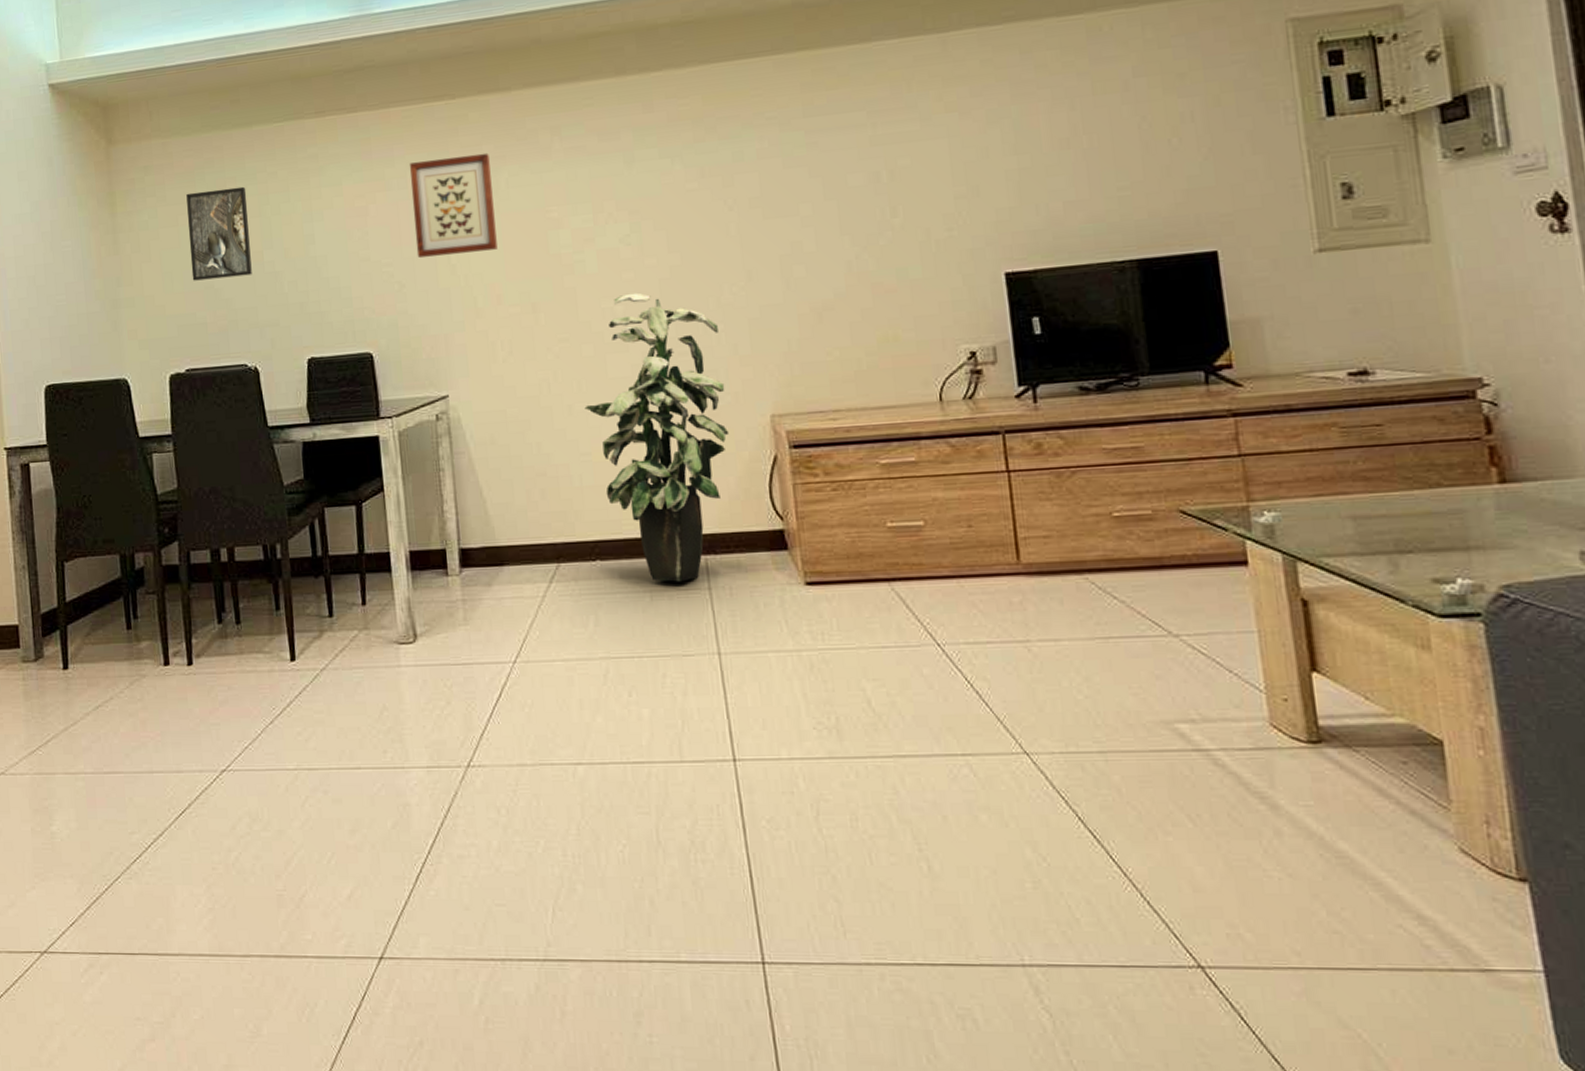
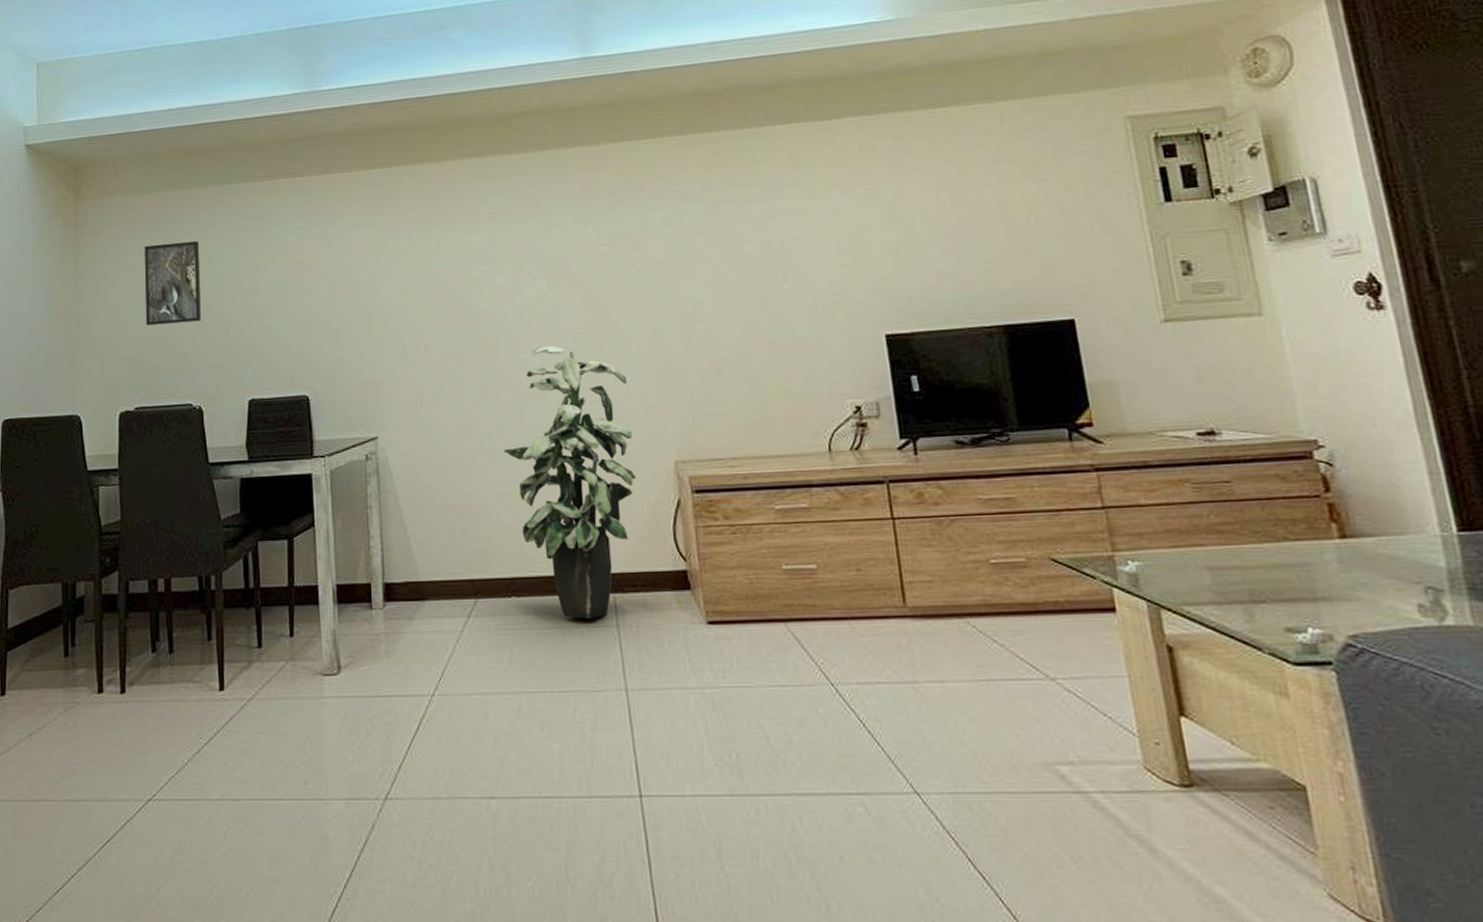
wall art: present [409,152,498,258] -> none [348,215,427,309]

